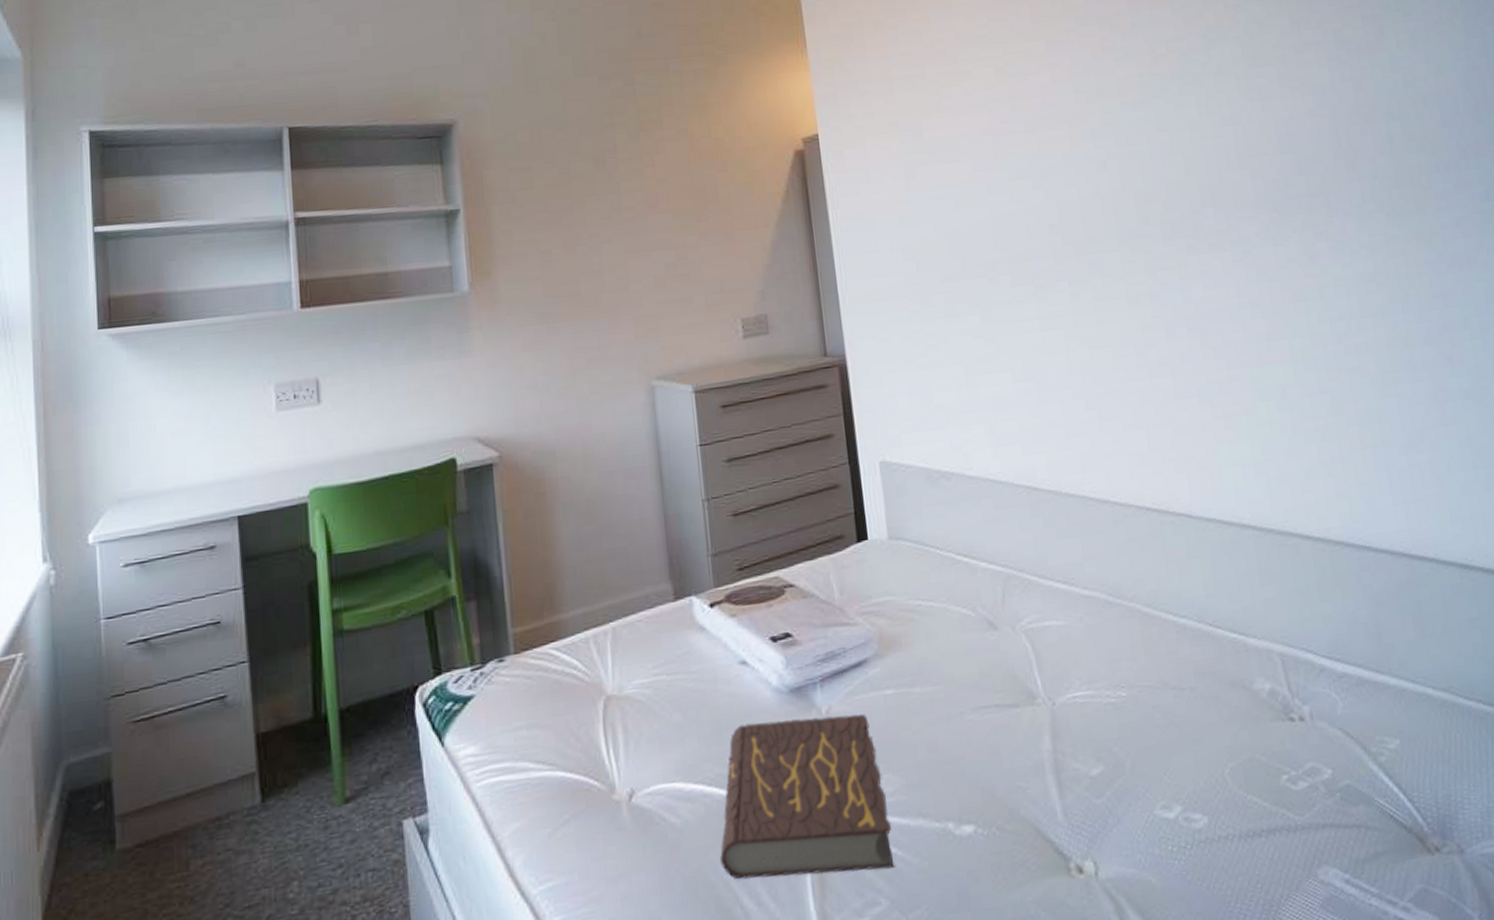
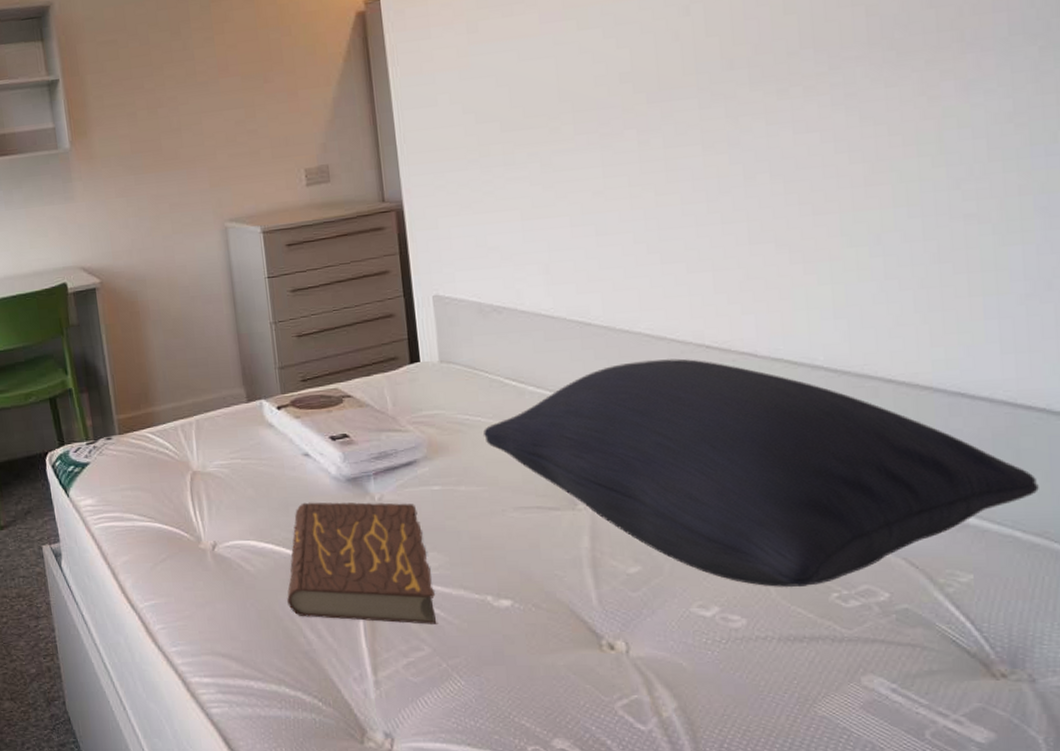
pillow: none [937,523,1440,776] -> present [483,358,1039,587]

